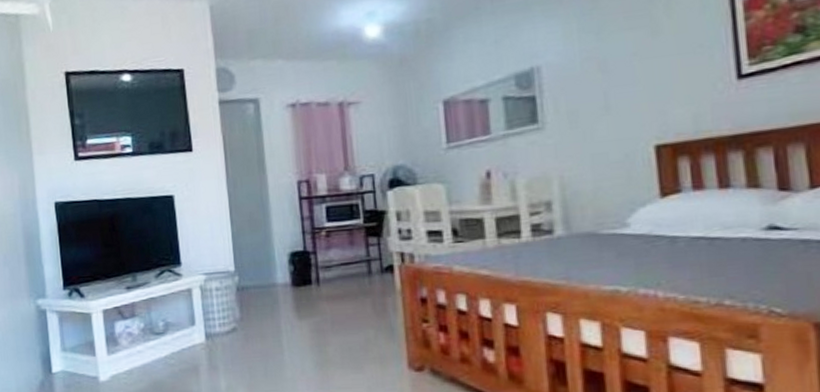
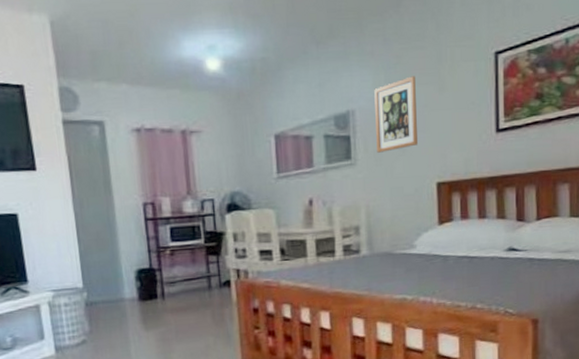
wall art: none [564,21,625,114] -> present [374,76,418,153]

